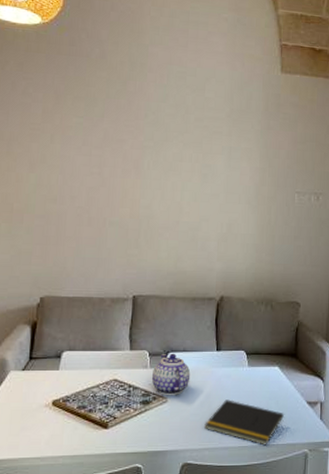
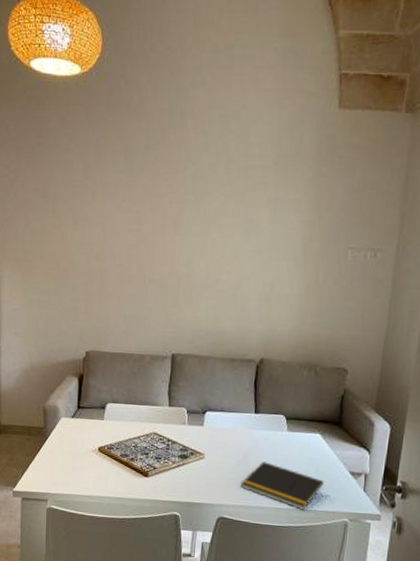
teapot: present [151,353,191,396] -> none [189,412,228,453]

